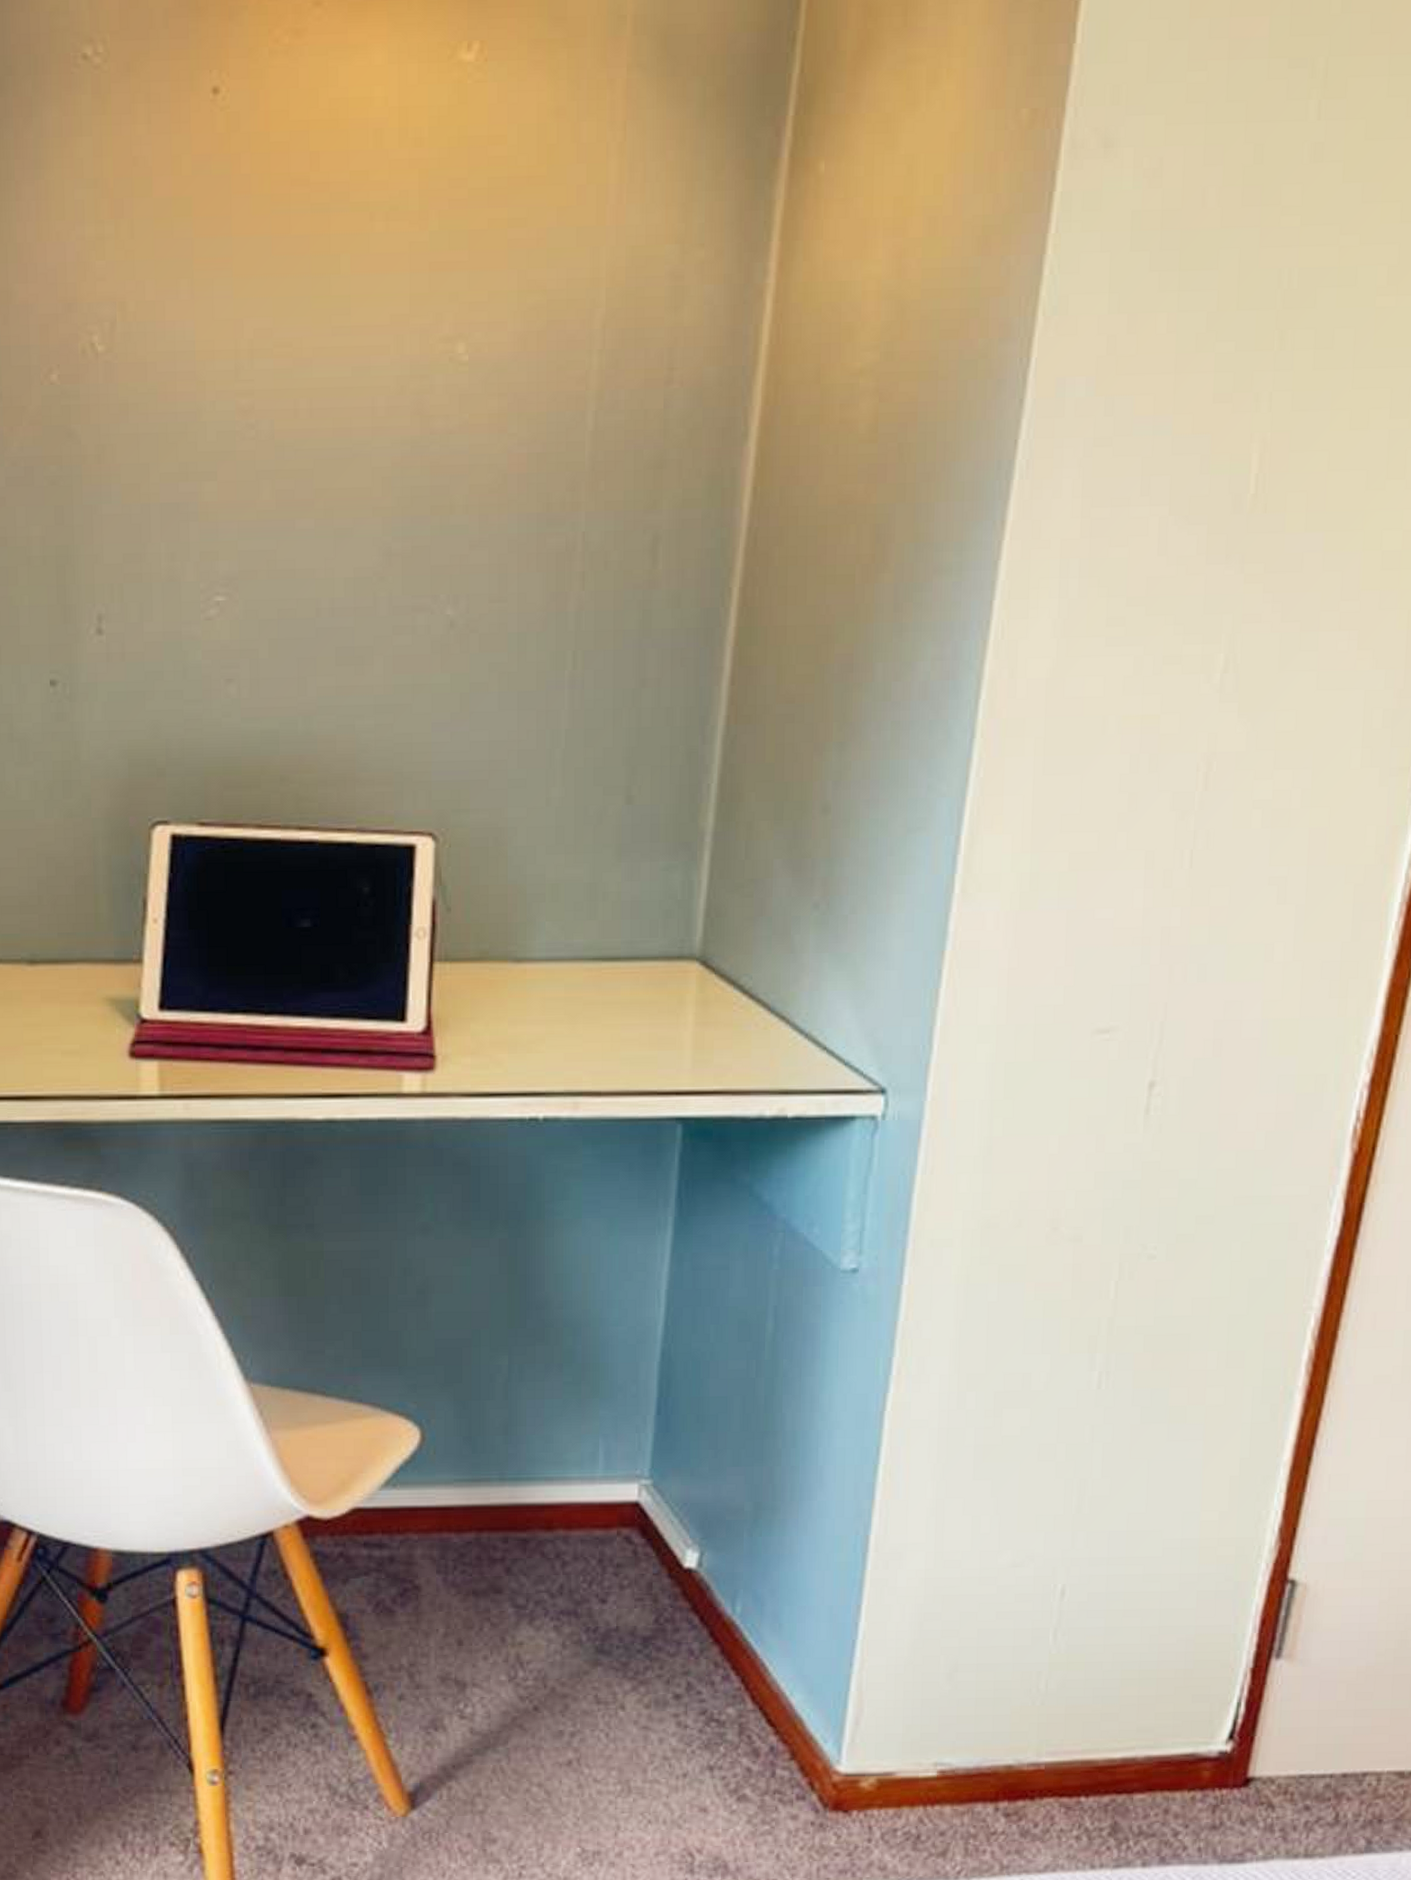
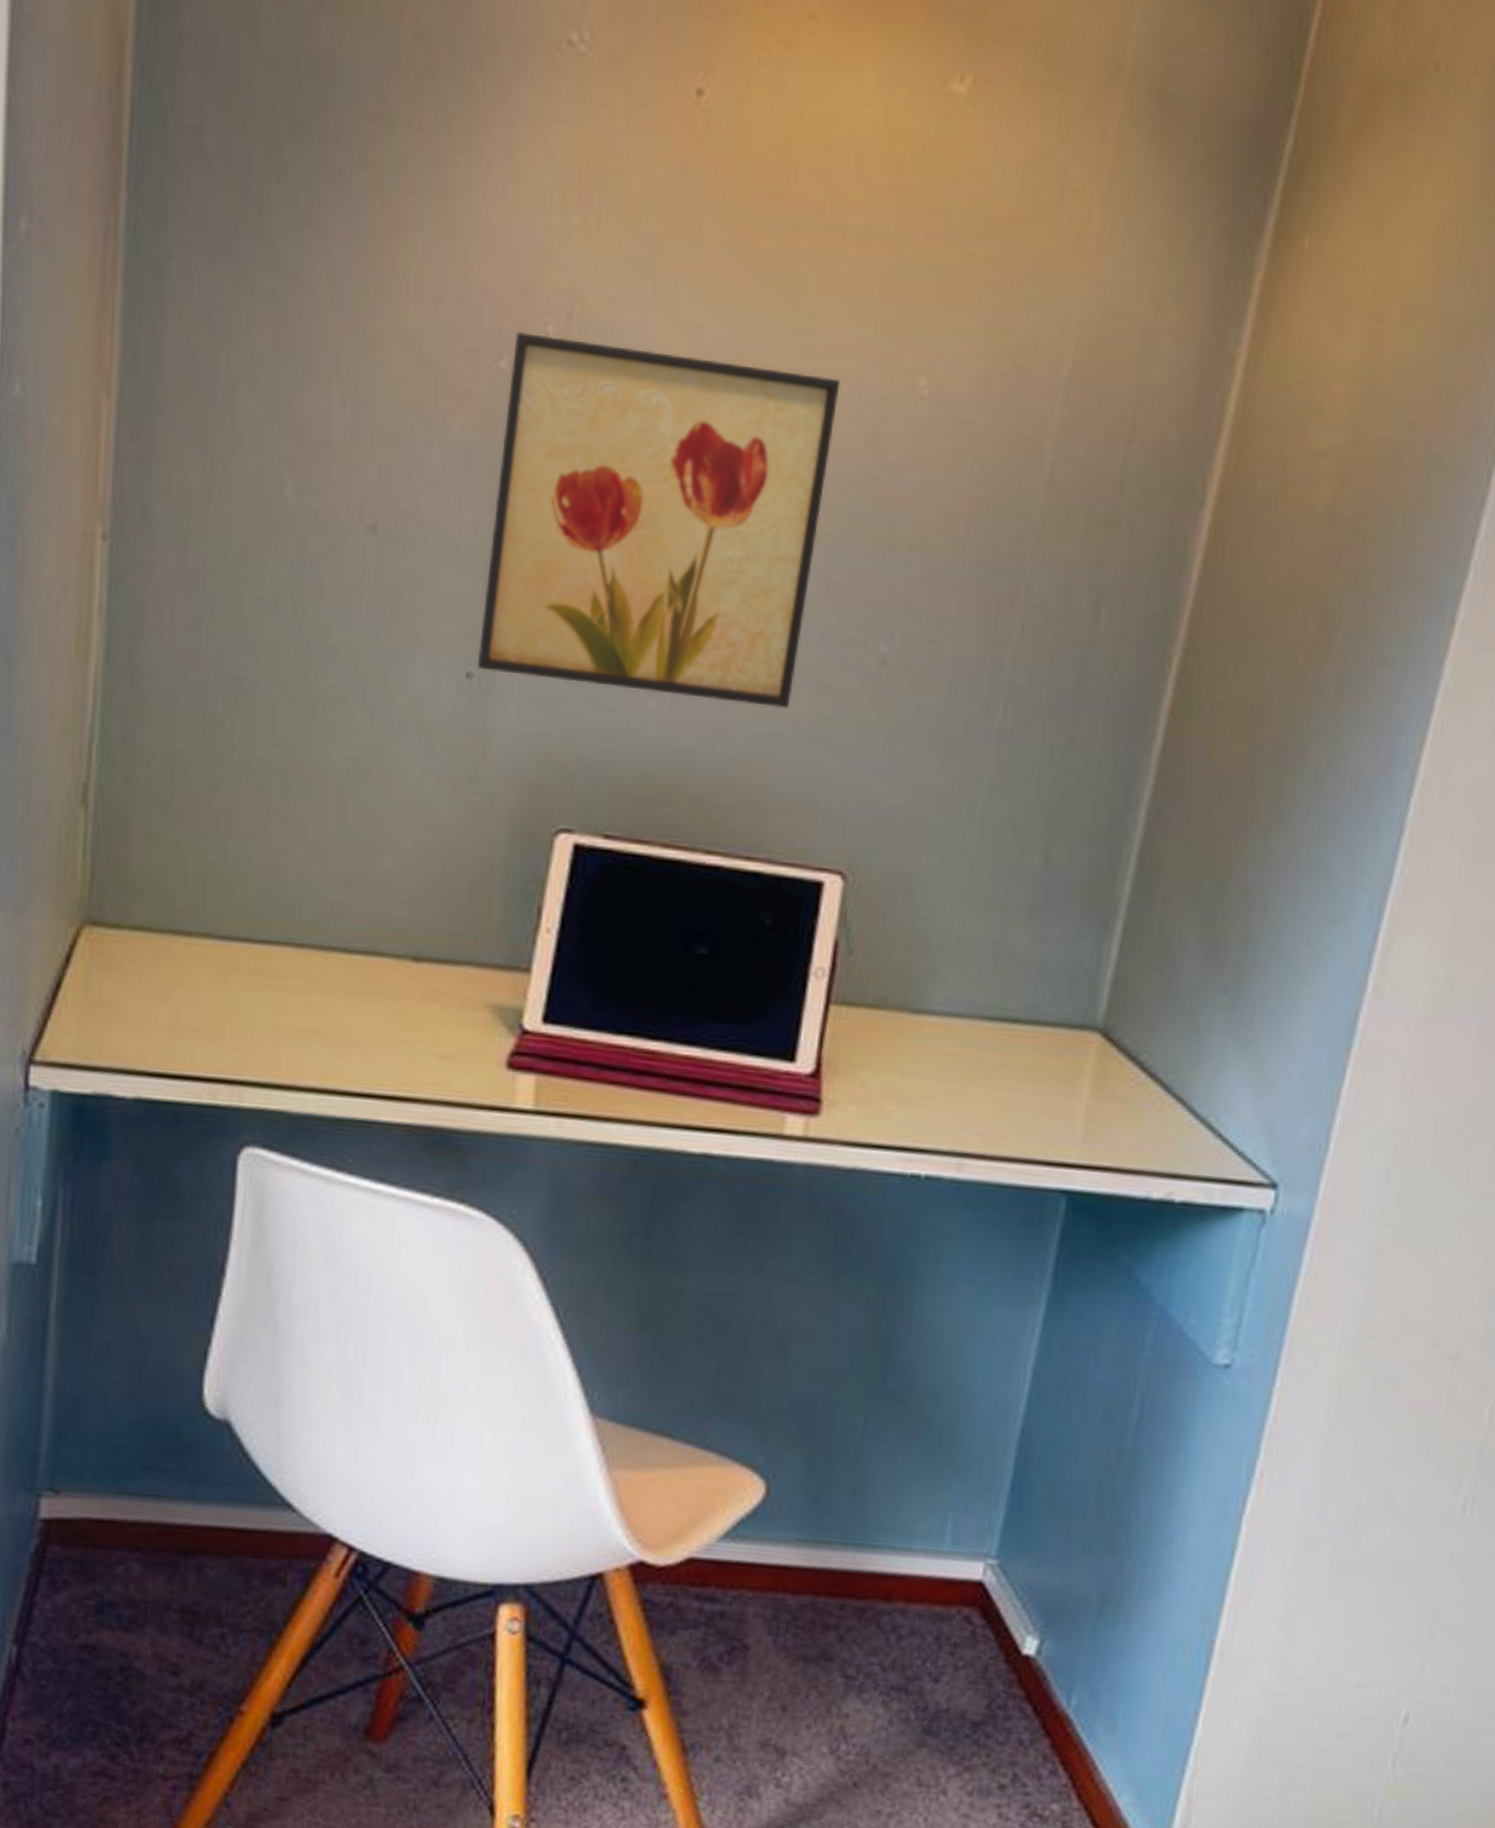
wall art: none [59,344,382,682] -> present [477,331,841,709]

